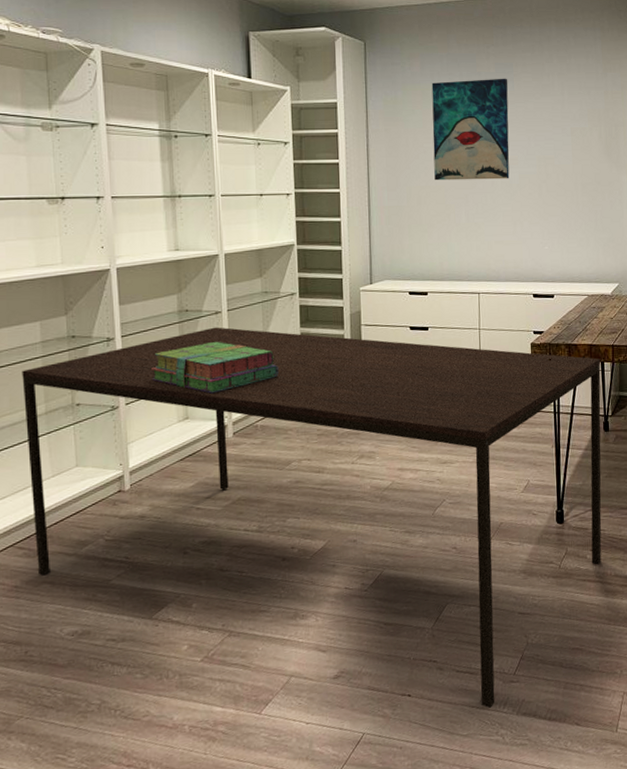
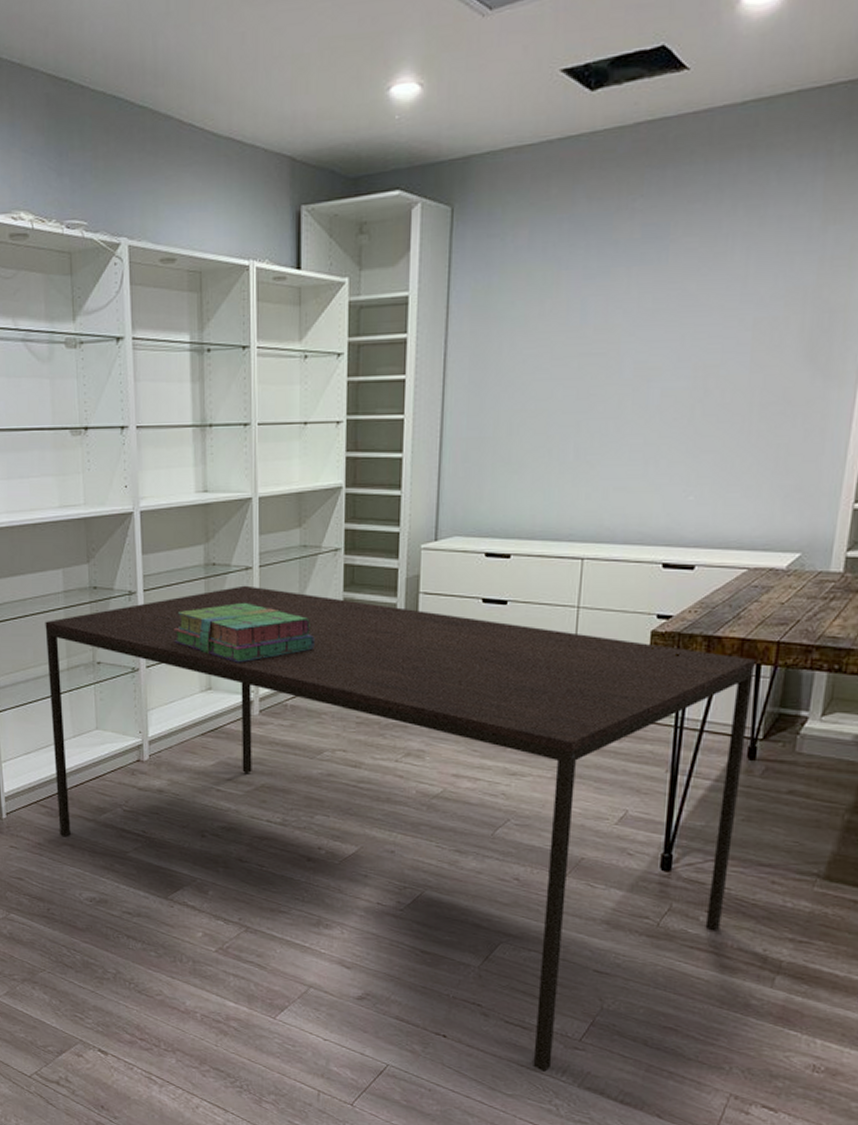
wall art: present [431,78,510,181] -> none [534,245,660,402]

